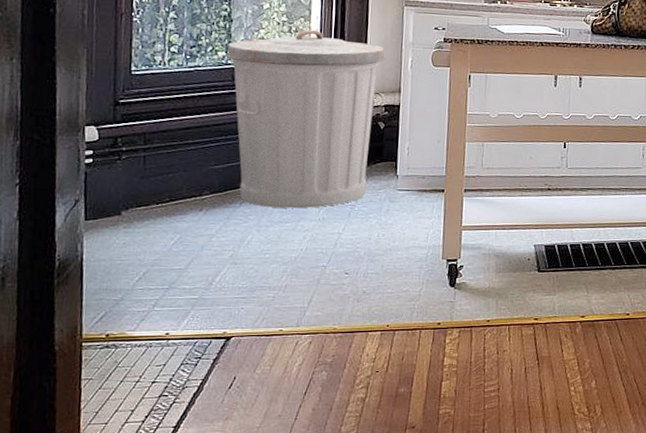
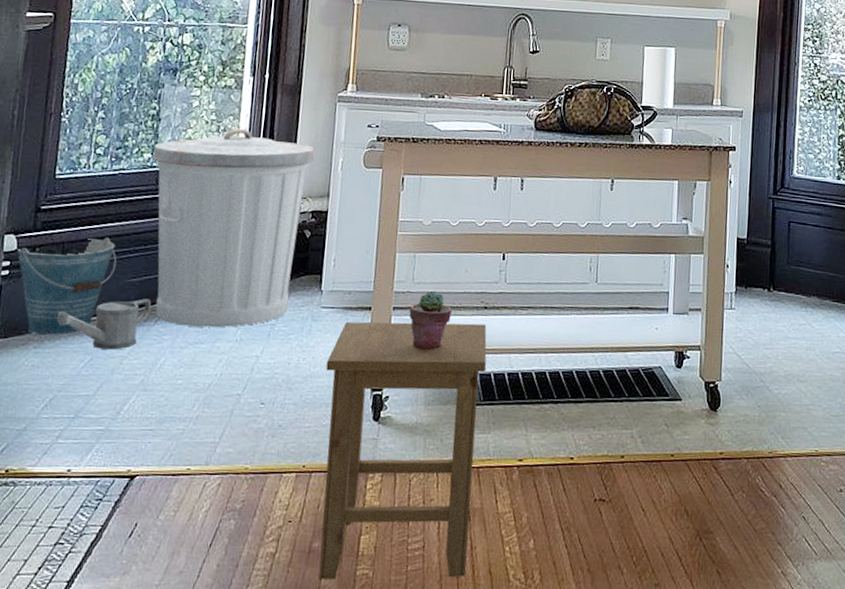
bucket: none [98,128,199,218] -> present [16,237,117,336]
watering can: none [144,183,236,229] -> present [57,298,152,350]
stool: none [404,202,551,418] -> present [318,321,487,580]
potted succulent: none [479,175,518,226] -> present [409,290,452,351]

